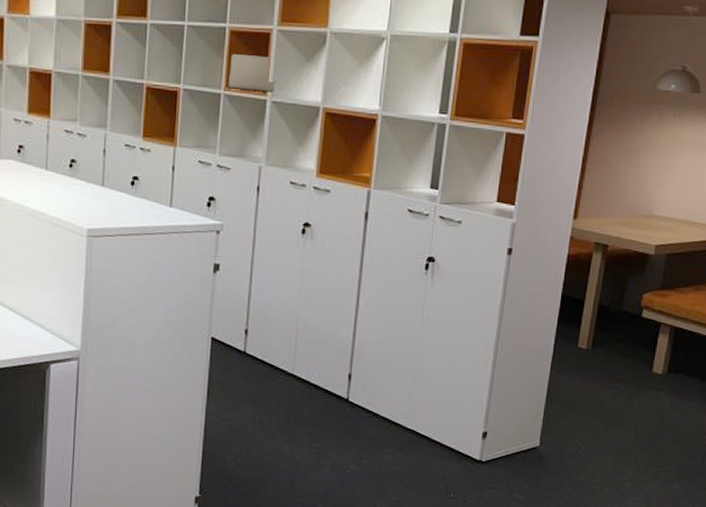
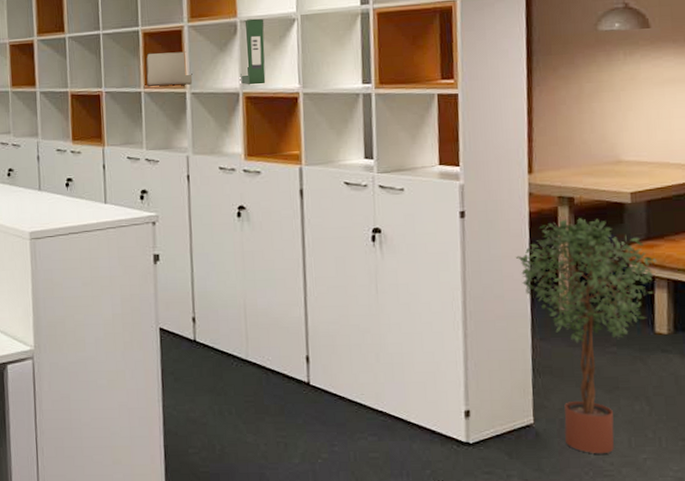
binder: none [323,32,353,102] -> present [240,19,266,85]
potted tree: none [550,264,666,476] -> present [516,218,657,454]

